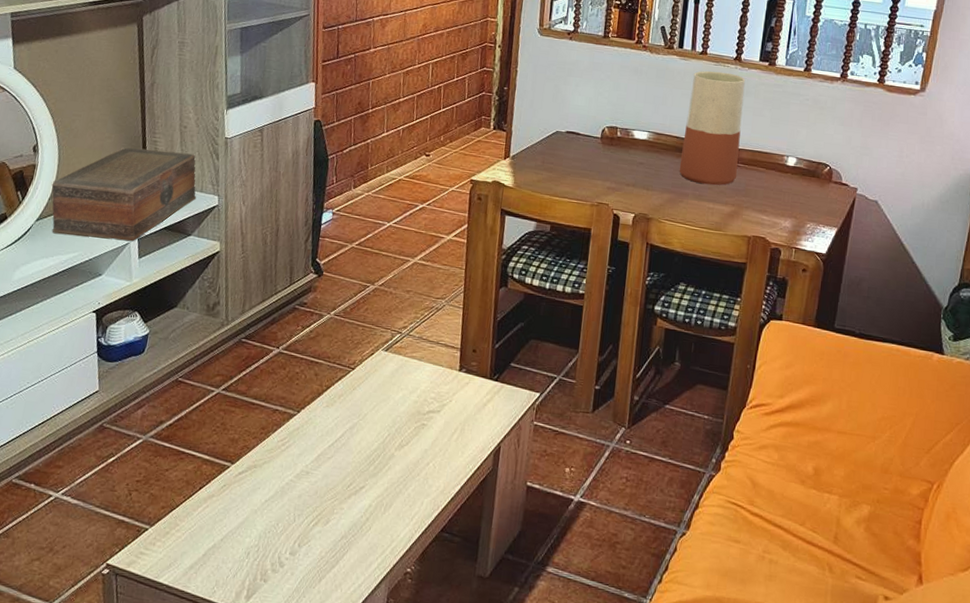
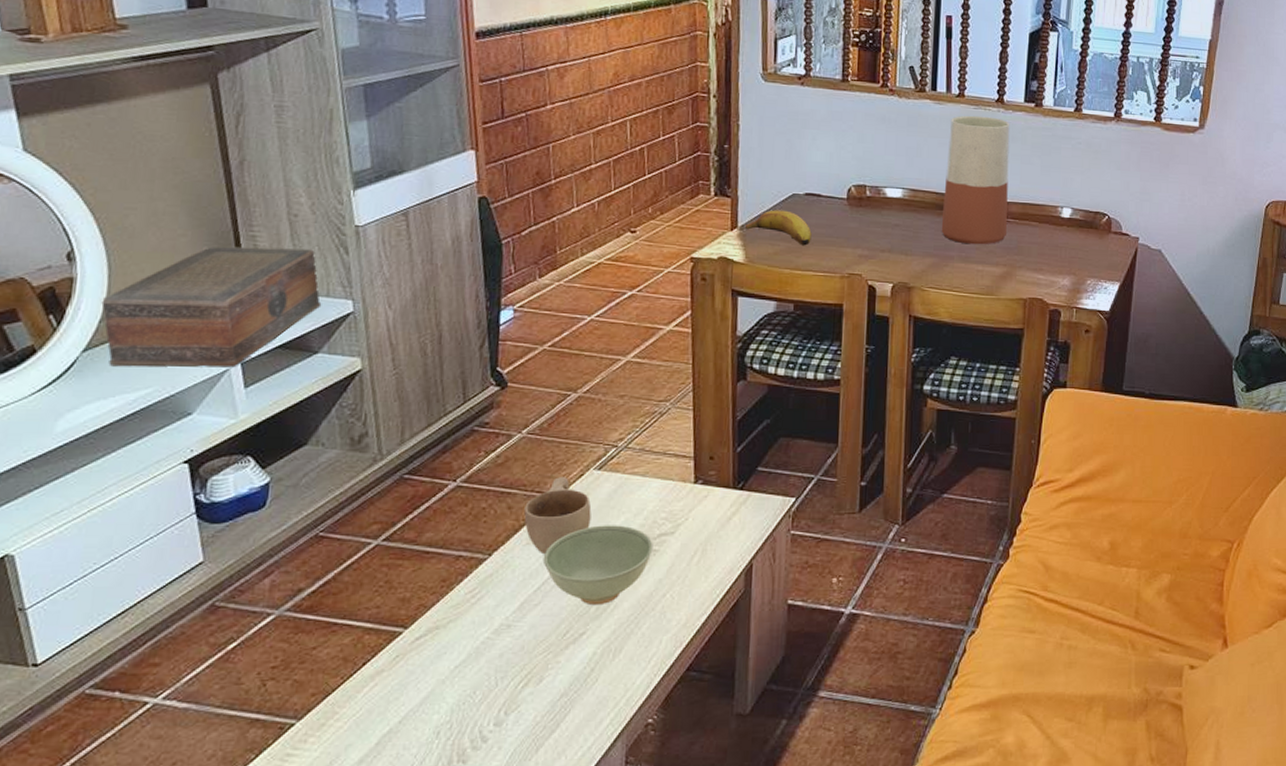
cup: none [326,353,378,417] -> present [524,476,592,555]
bowl: none [337,397,423,465] -> present [542,525,653,606]
fruit: none [515,144,570,176] -> present [744,210,812,246]

